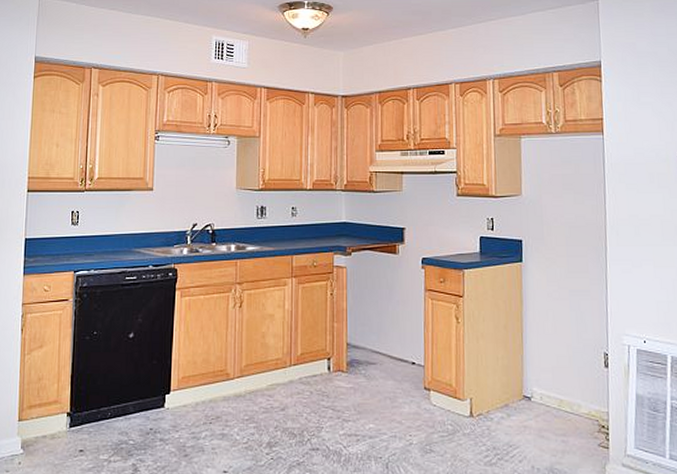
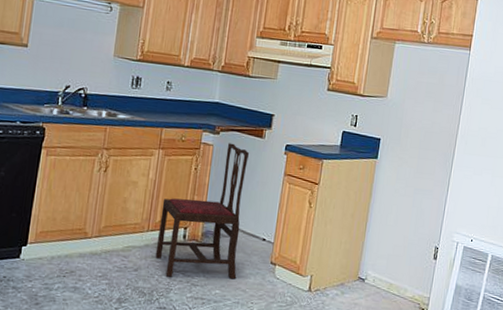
dining chair: none [301,263,390,414] -> present [155,143,249,280]

